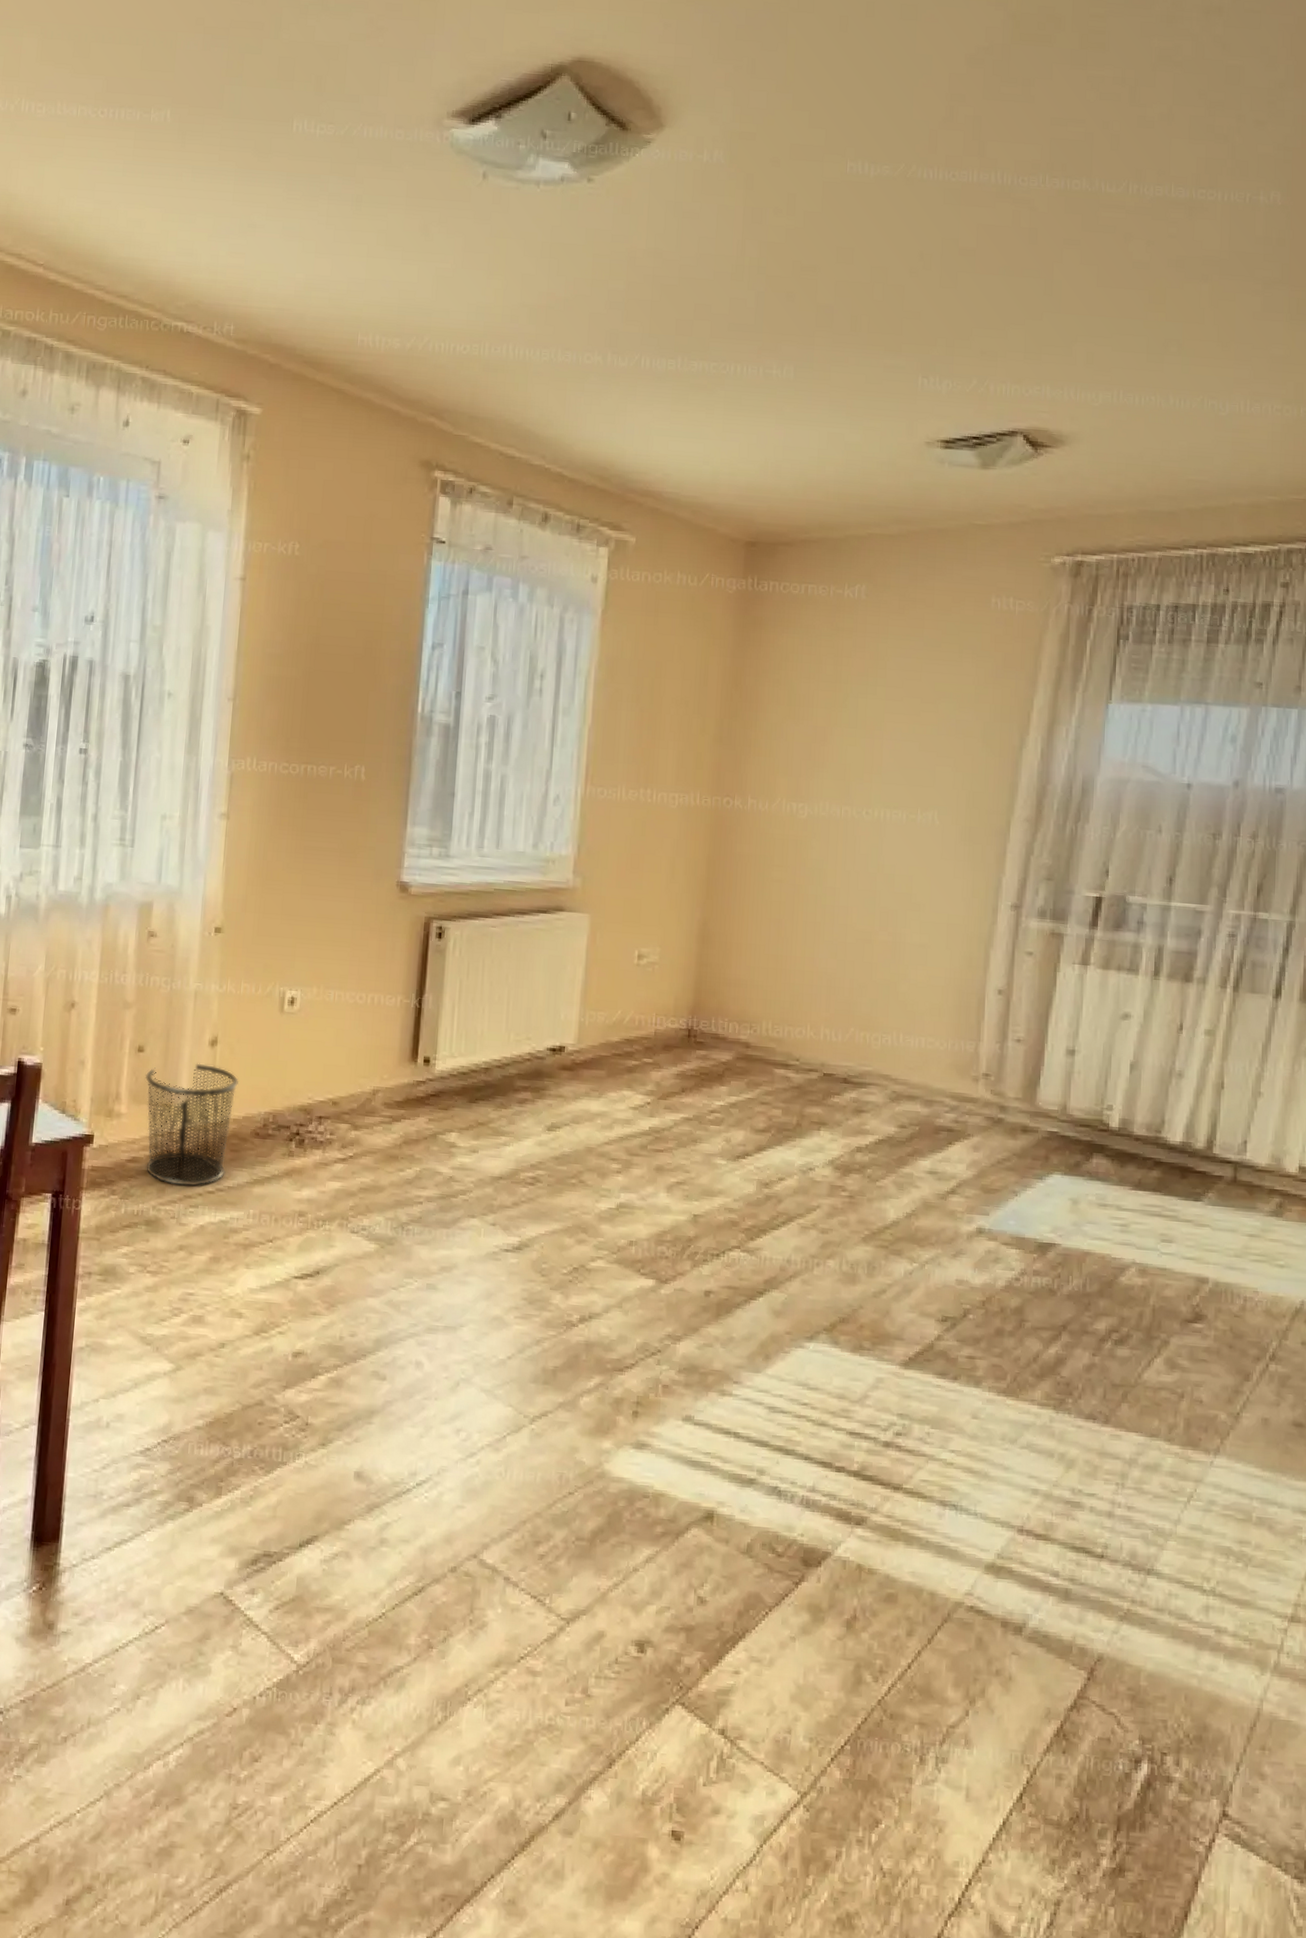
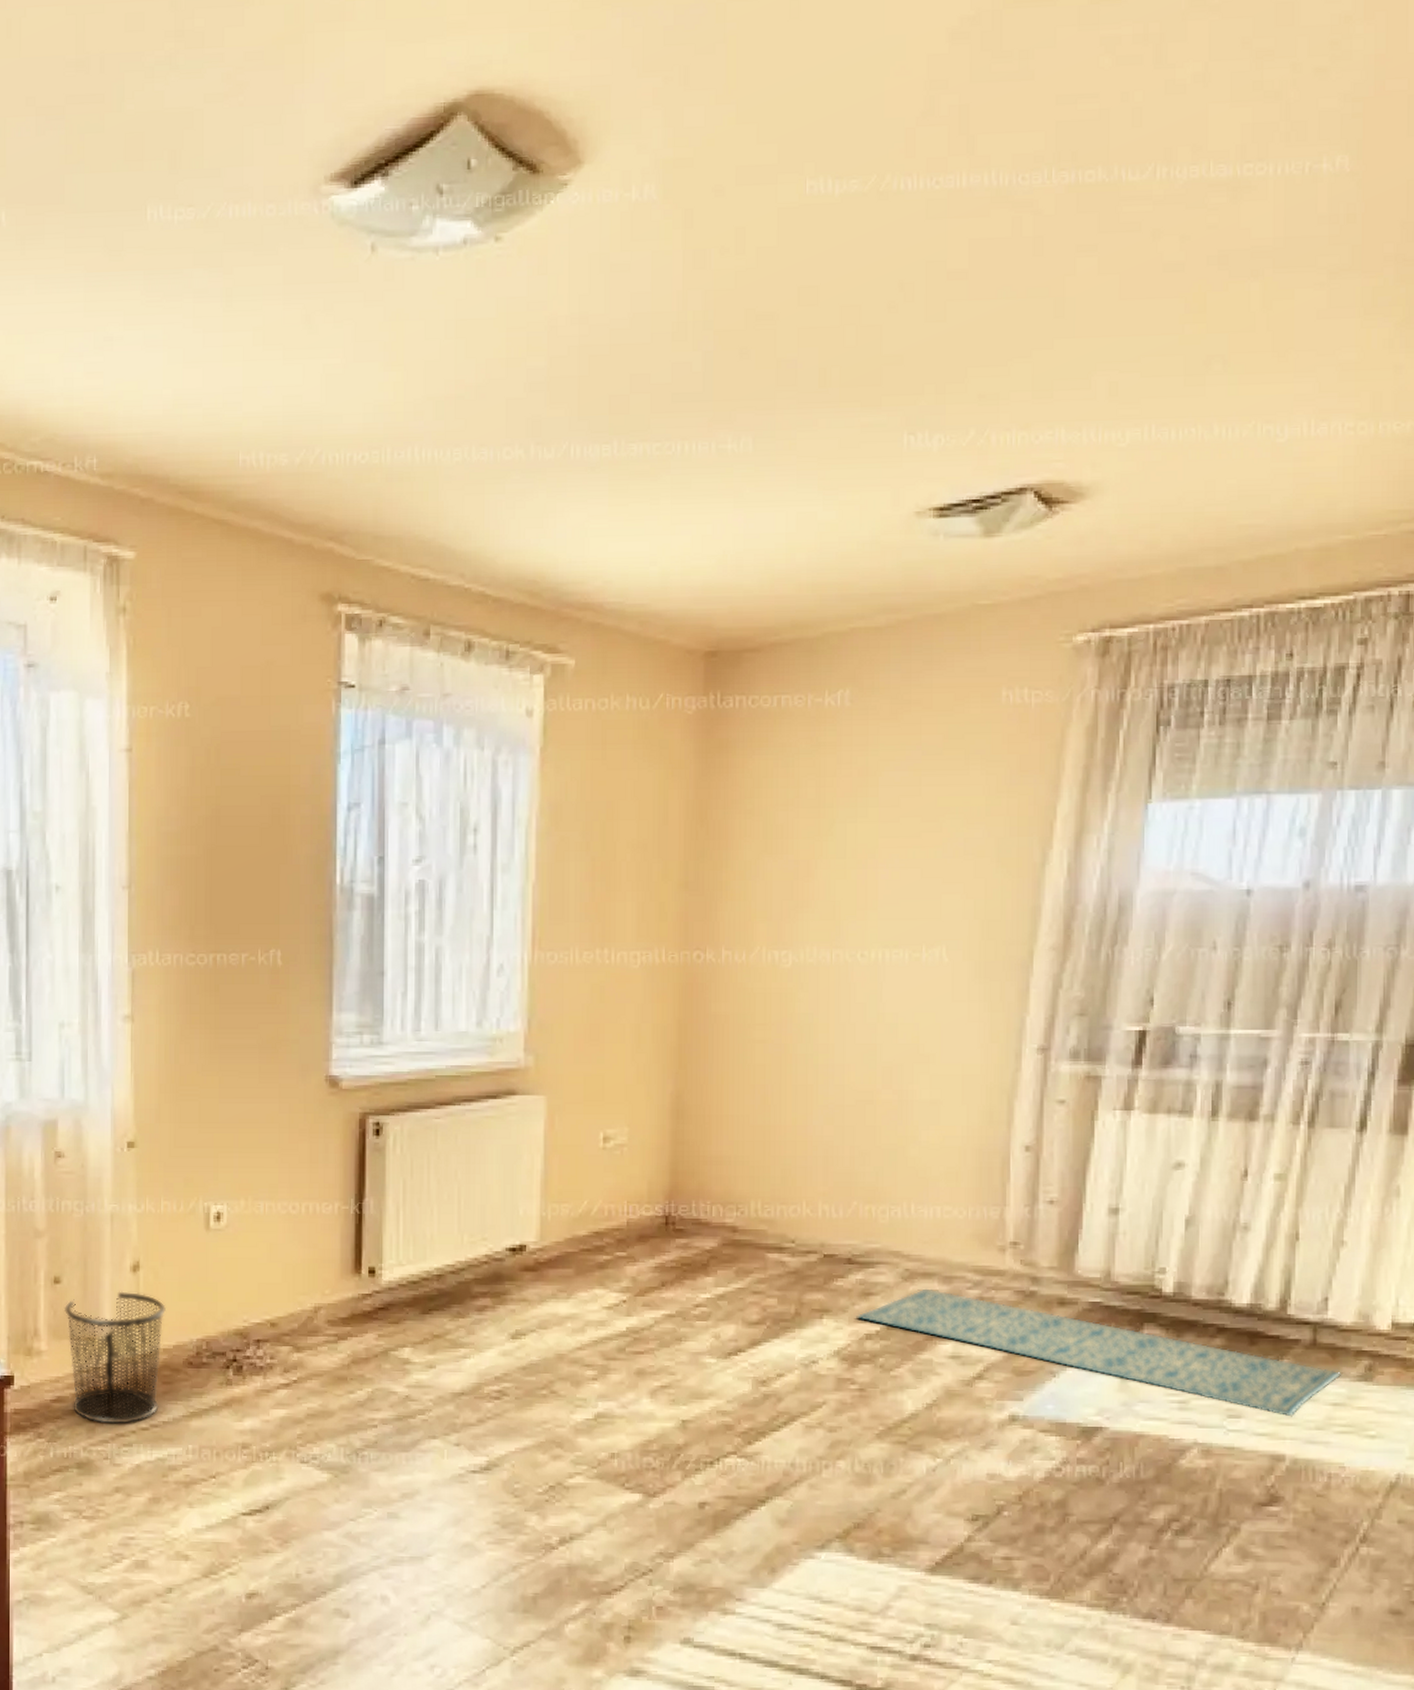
rug: none [849,1109,1256,1245] -> present [856,1288,1341,1417]

